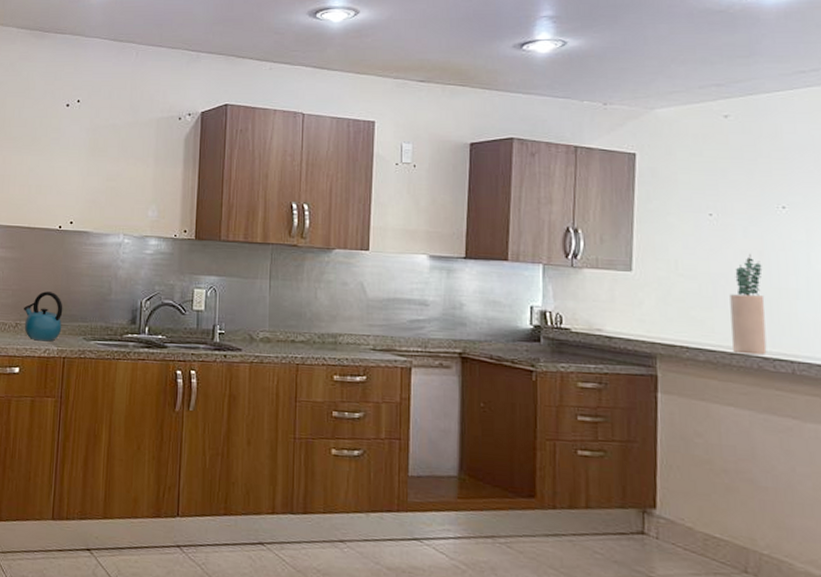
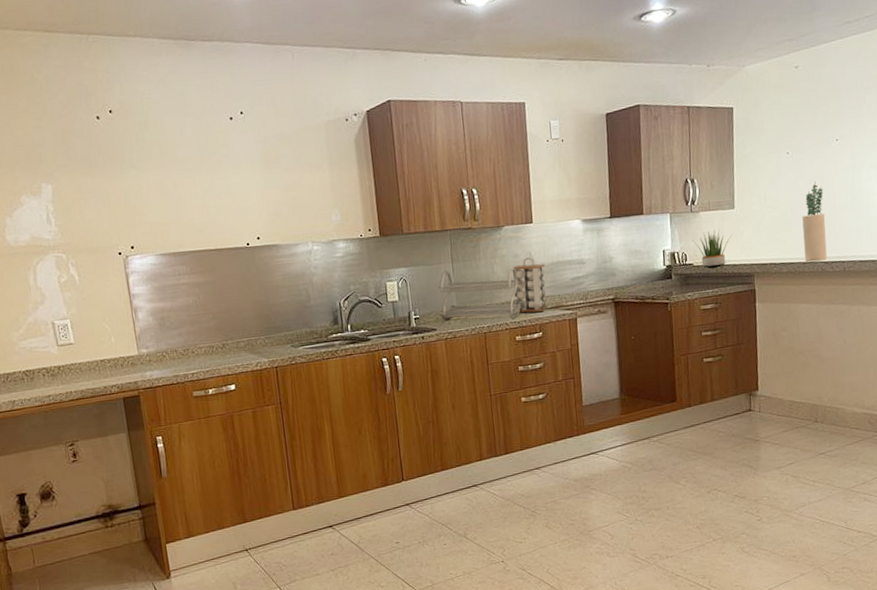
kettle: present [24,291,63,342] -> none [227,308,269,357]
dish rack: none [250,287,345,355] -> present [439,267,521,321]
spice rack: none [338,287,378,353] -> present [513,257,547,314]
potted plant: none [571,292,628,340] -> present [692,229,733,269]

